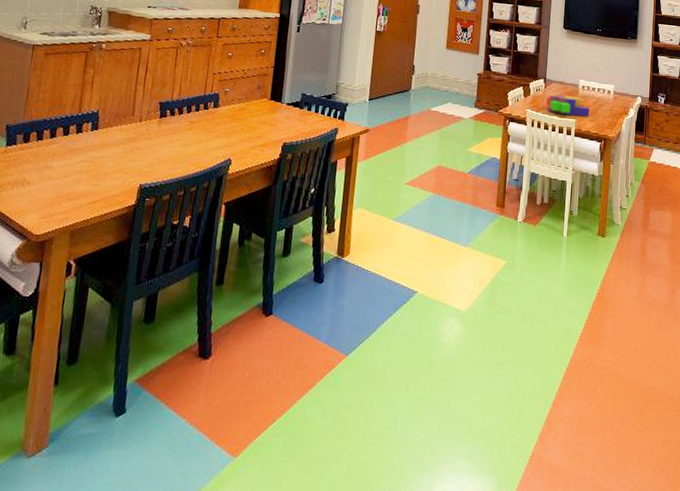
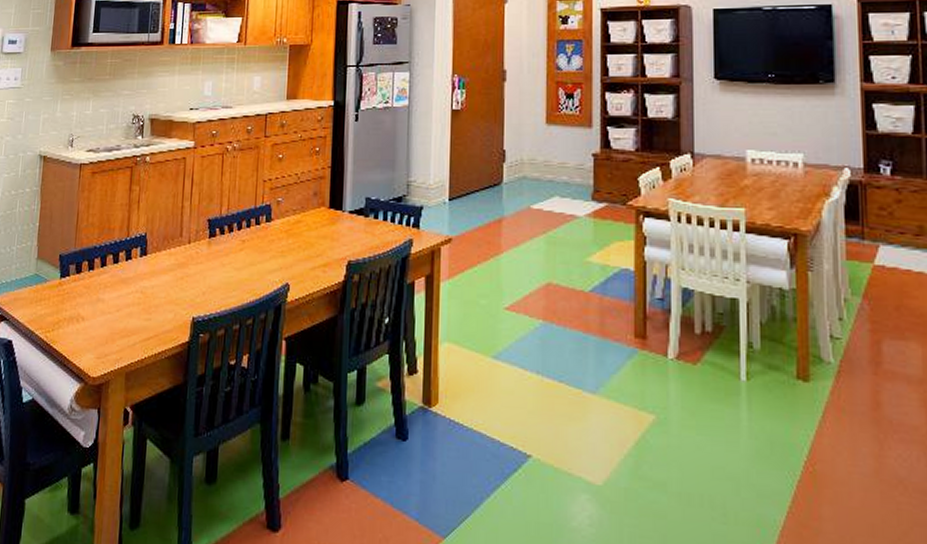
toy blocks: present [546,94,590,117] -> none [696,173,766,204]

